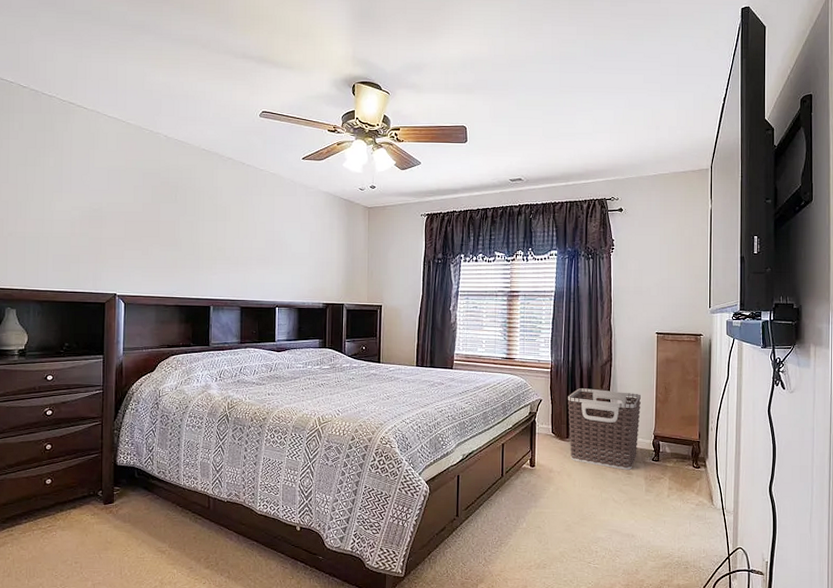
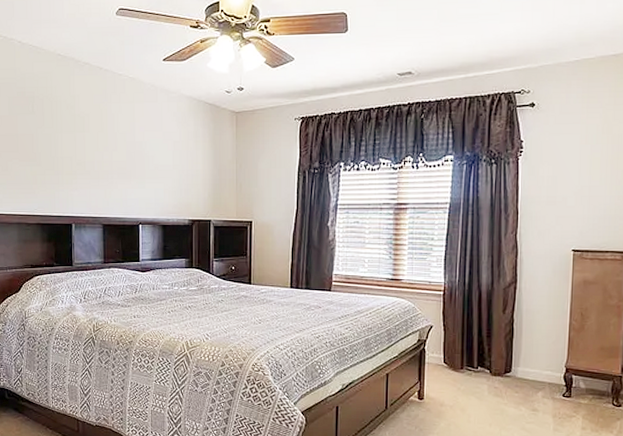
clothes hamper: present [568,388,641,470] -> none [463,314,551,406]

